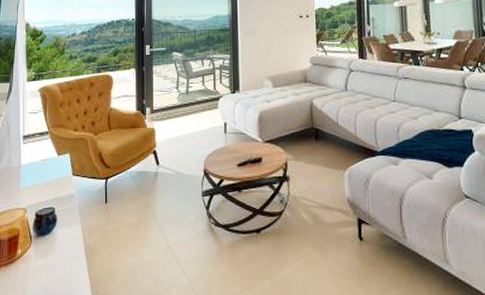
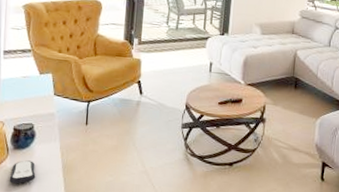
remote control: none [33,247,59,274] -> present [9,160,36,184]

